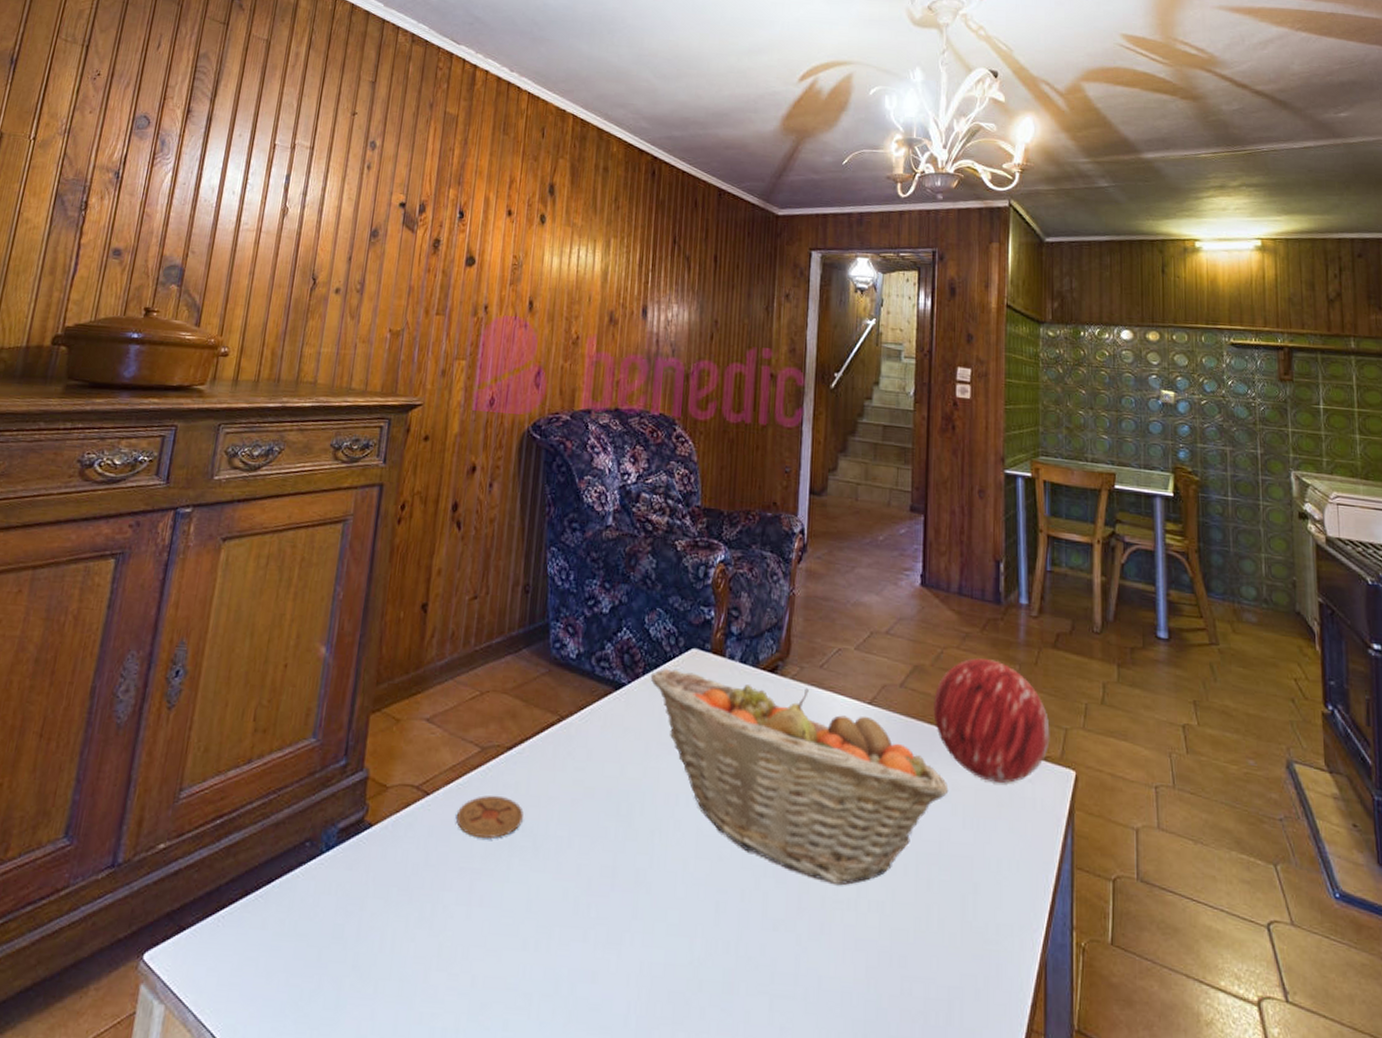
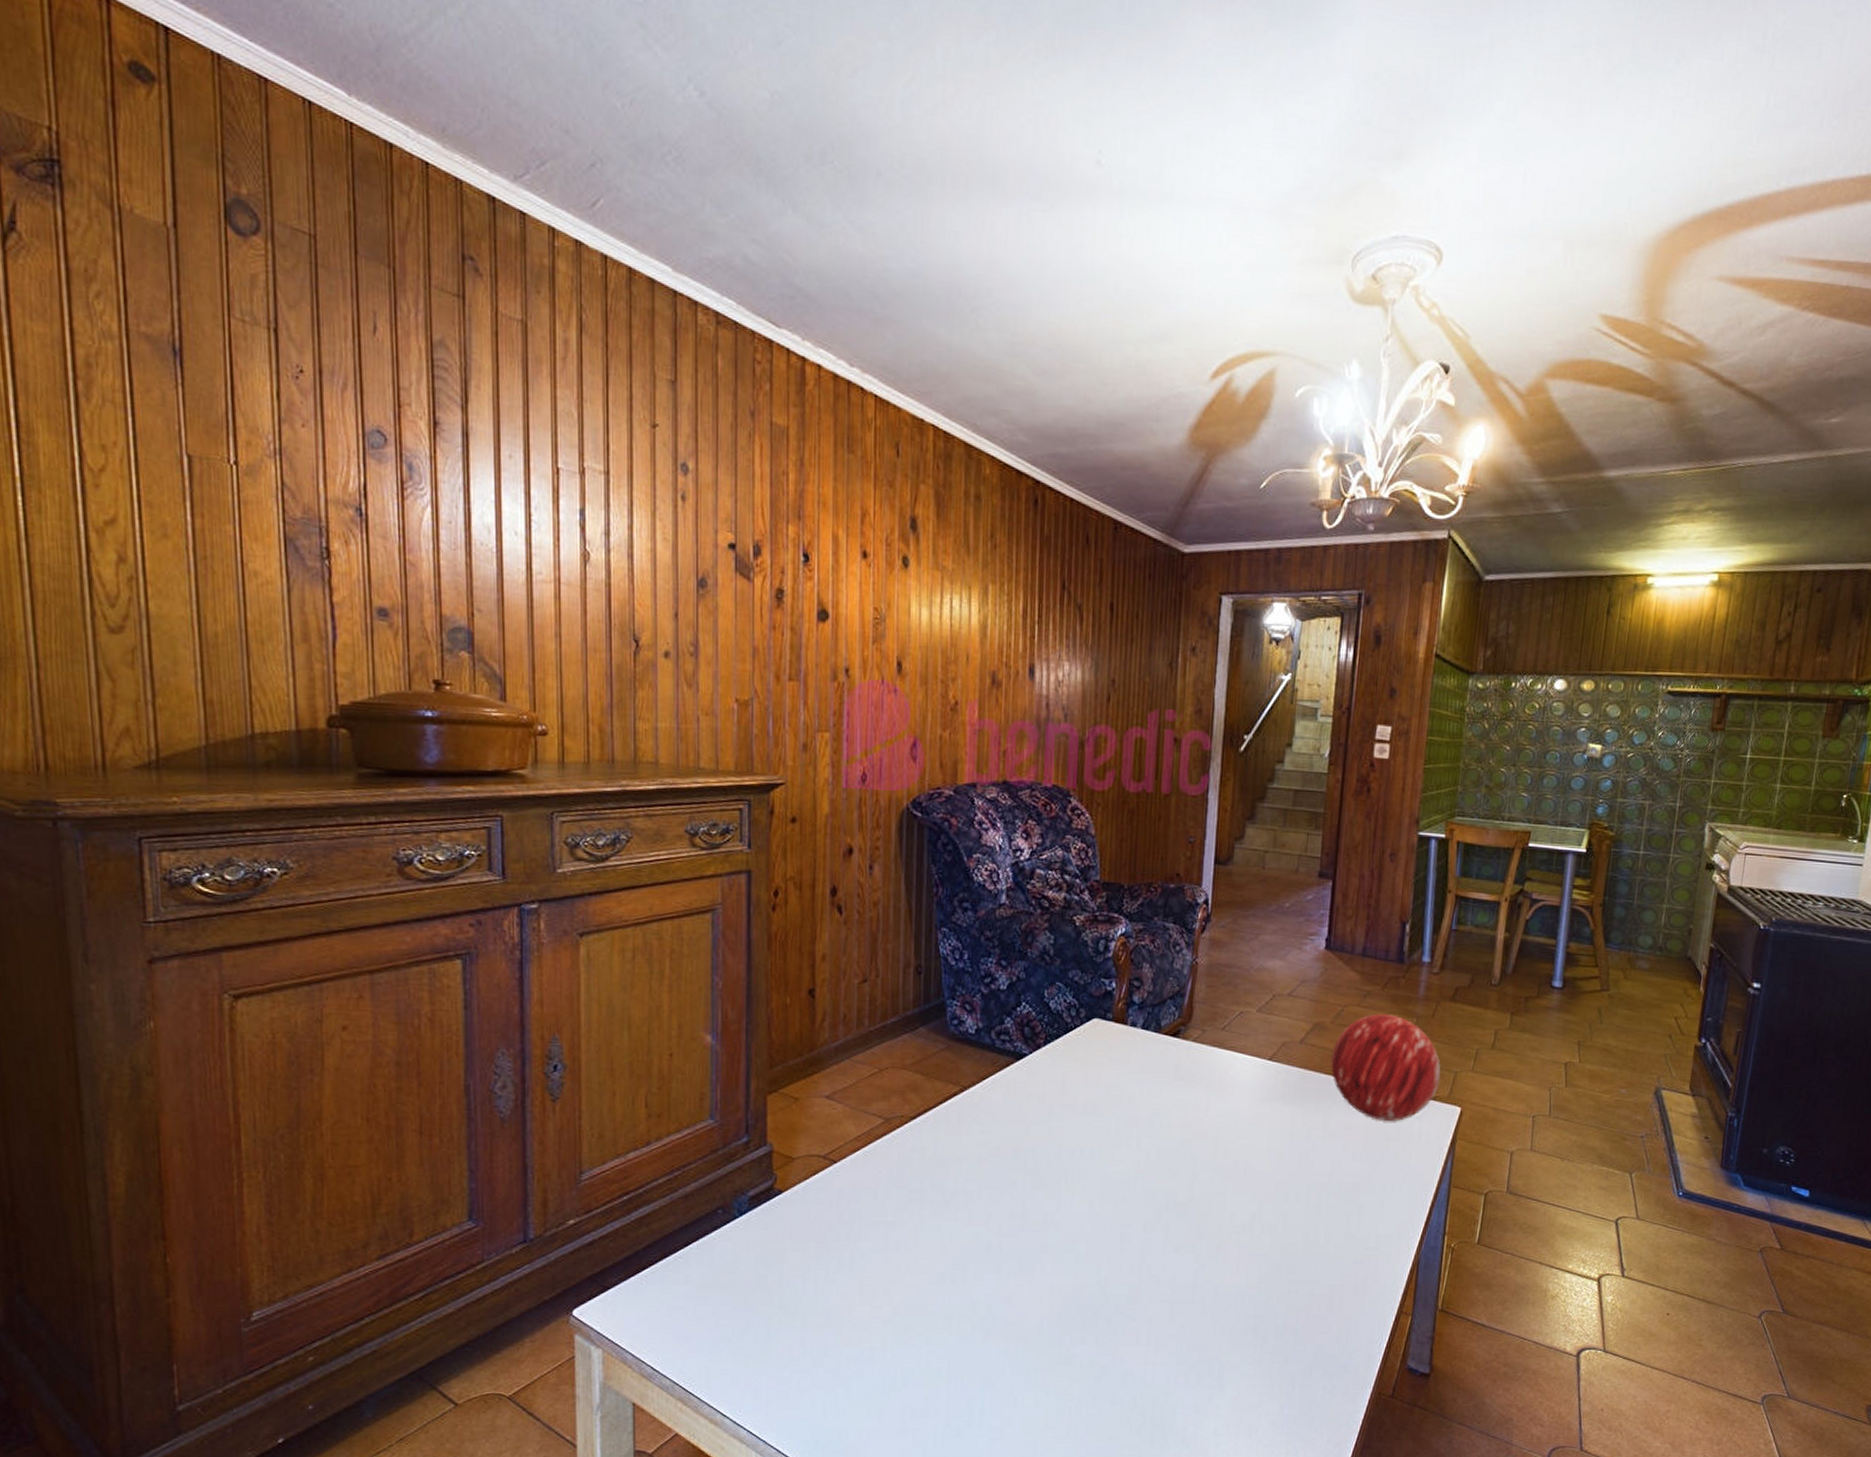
coaster: present [456,795,524,840] -> none [866,1159,932,1197]
fruit basket: present [650,669,949,885] -> none [1052,1039,1341,1213]

